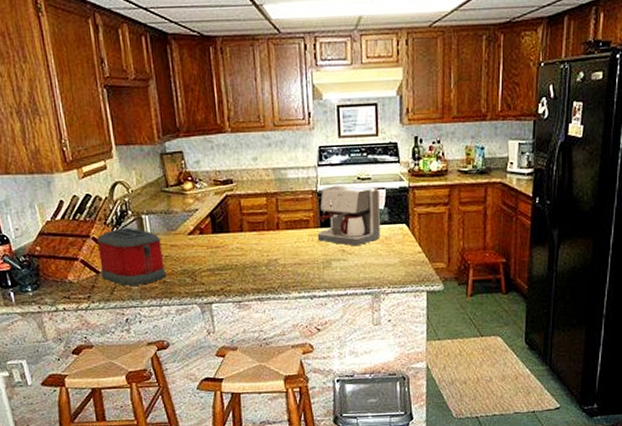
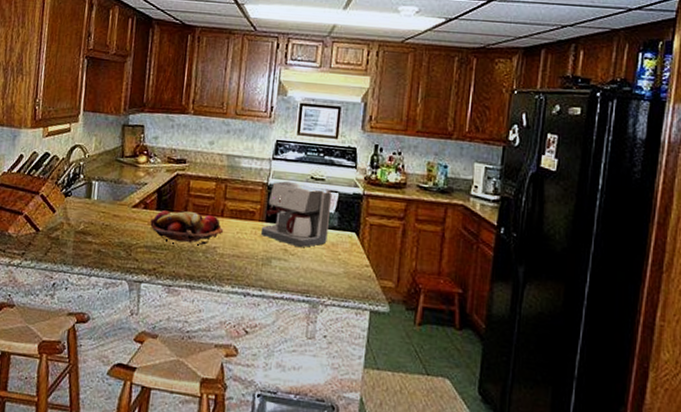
toaster: present [97,227,167,286] -> none [40,190,105,251]
fruit basket: none [209,229,282,261] -> present [150,210,224,246]

